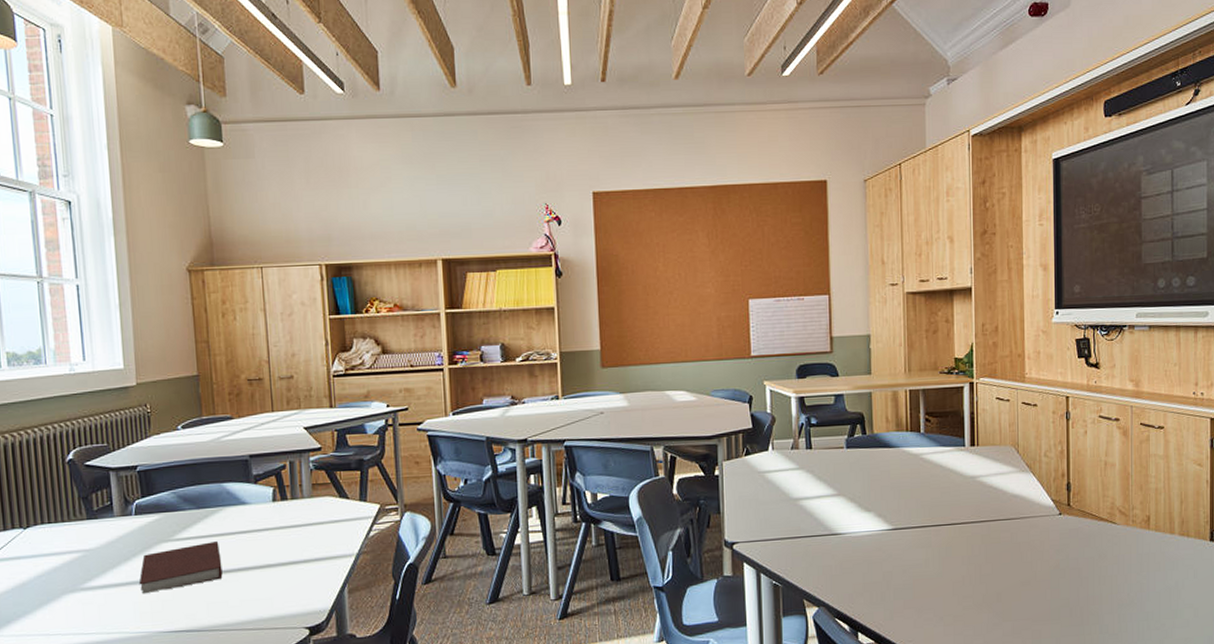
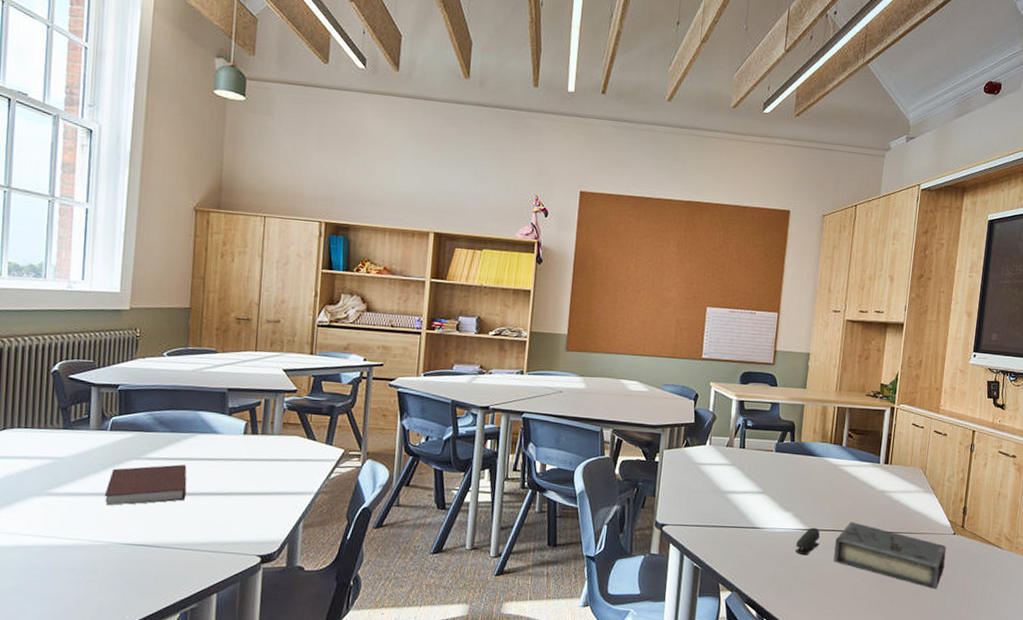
stapler: none [882,526,909,558] -> present [794,527,821,555]
book: none [927,514,1053,579] -> present [833,522,946,590]

